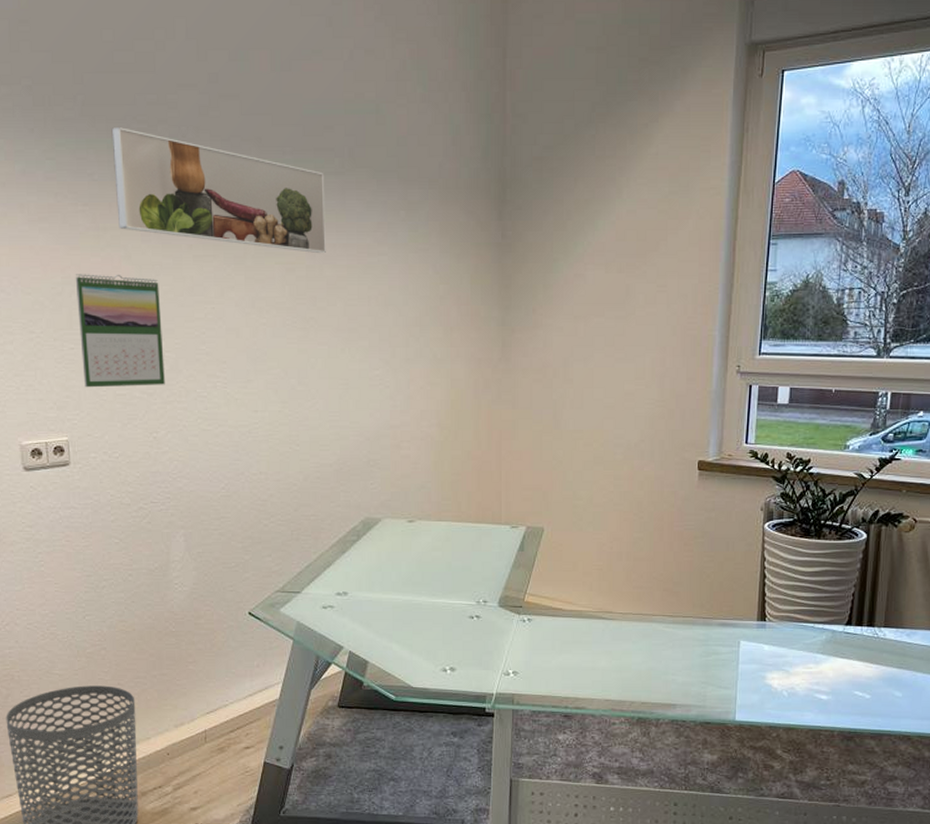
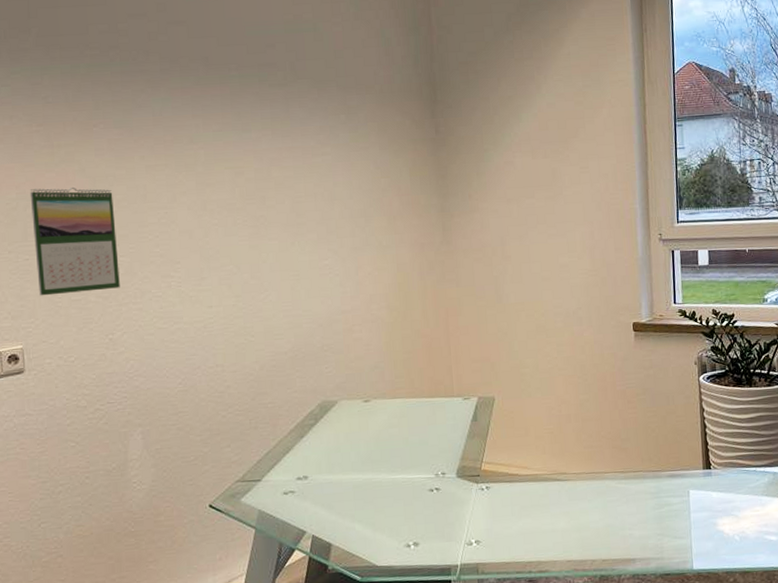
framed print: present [111,127,326,254] -> none [65,54,273,158]

